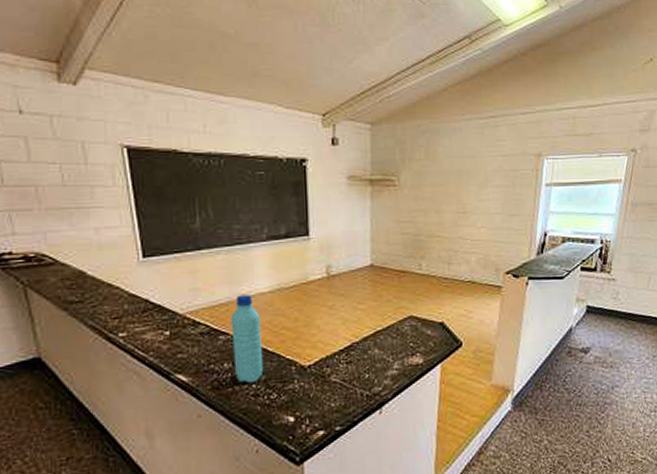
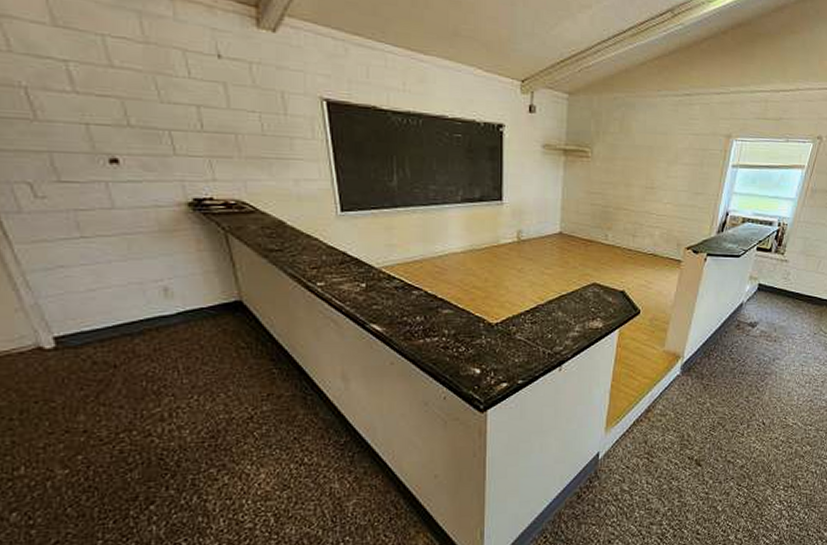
water bottle: present [231,294,264,384] -> none [424,253,454,337]

